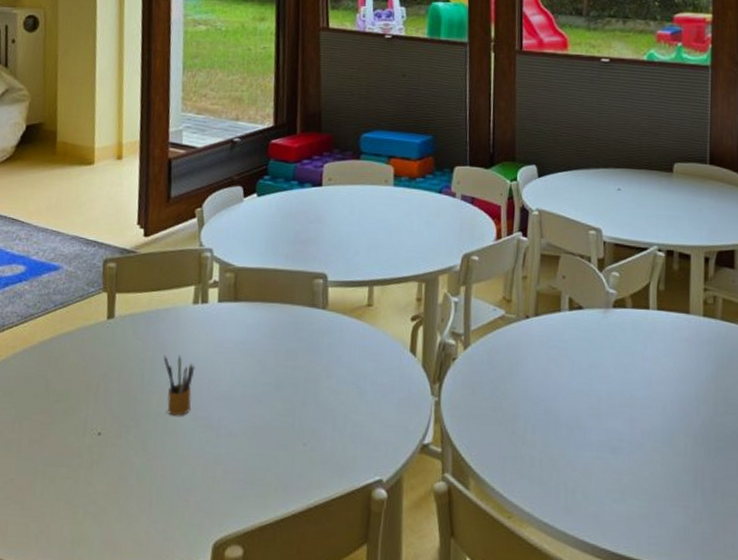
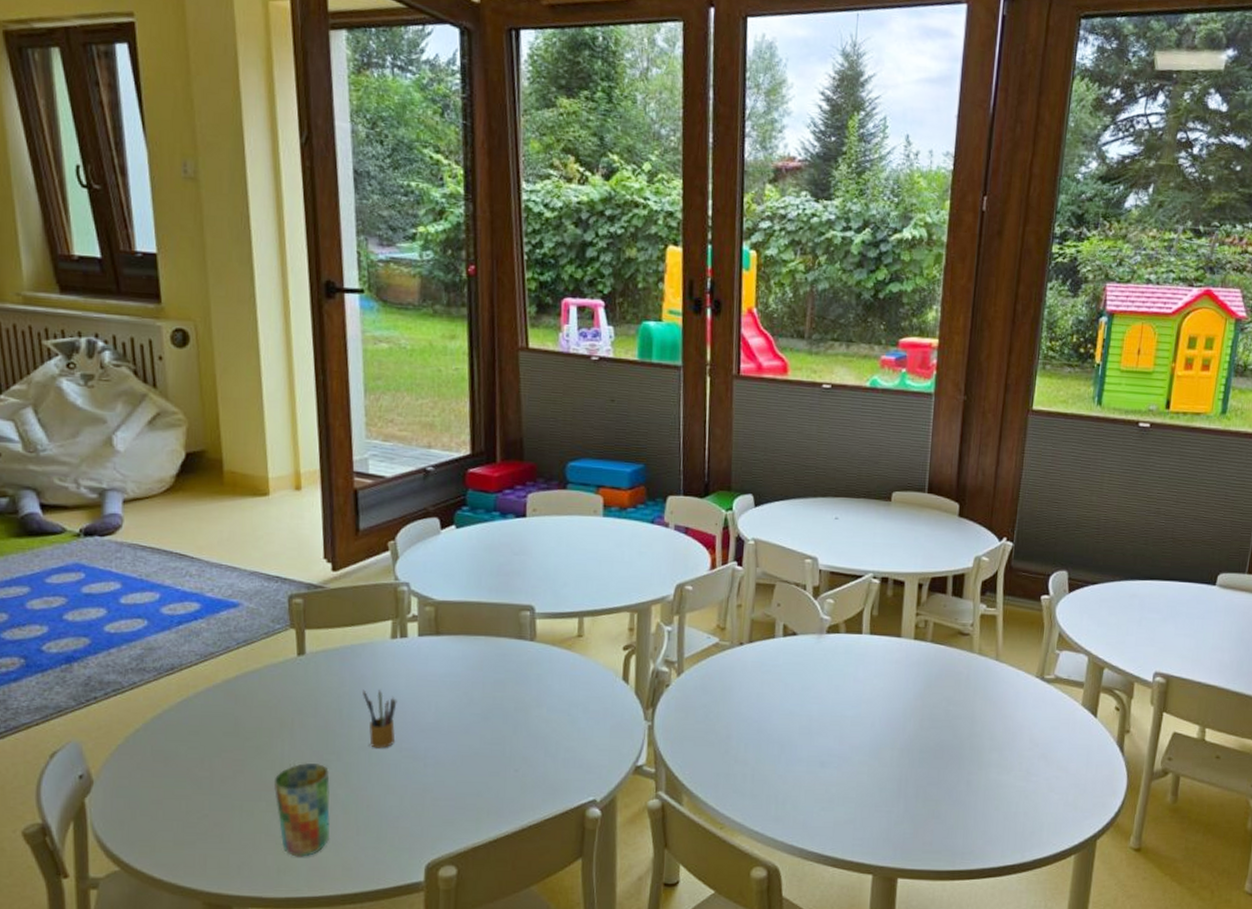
cup: none [76,428,128,529] -> present [273,762,331,857]

